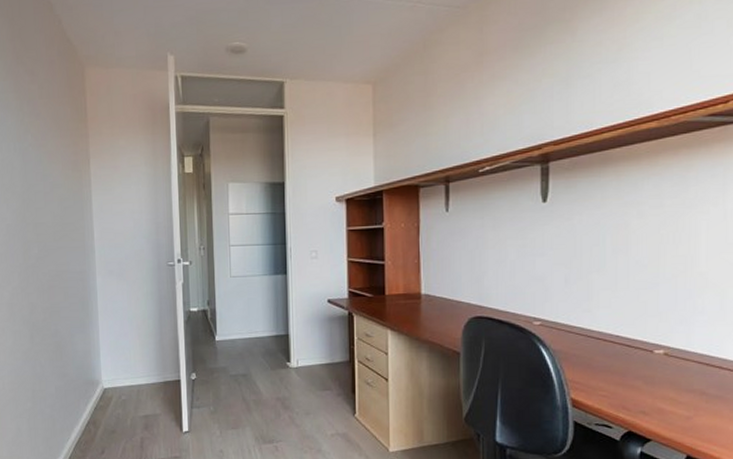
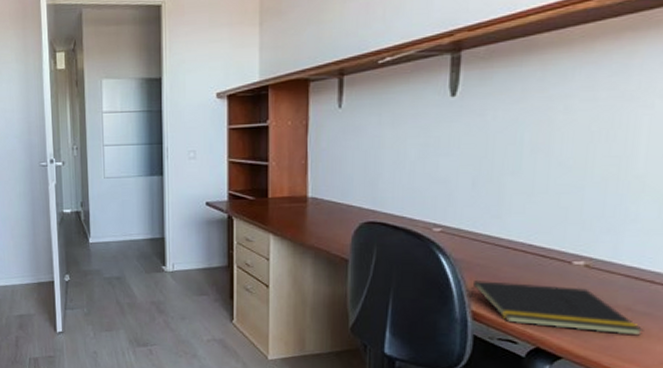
notepad: none [568,368,717,417] -> present [469,279,644,336]

